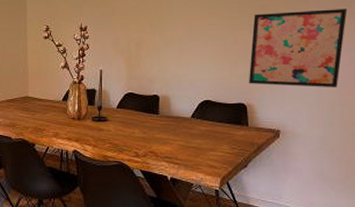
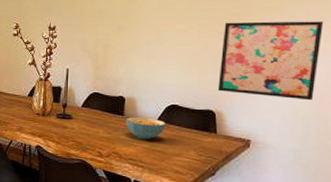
cereal bowl: none [161,114,199,137] -> present [126,117,165,140]

